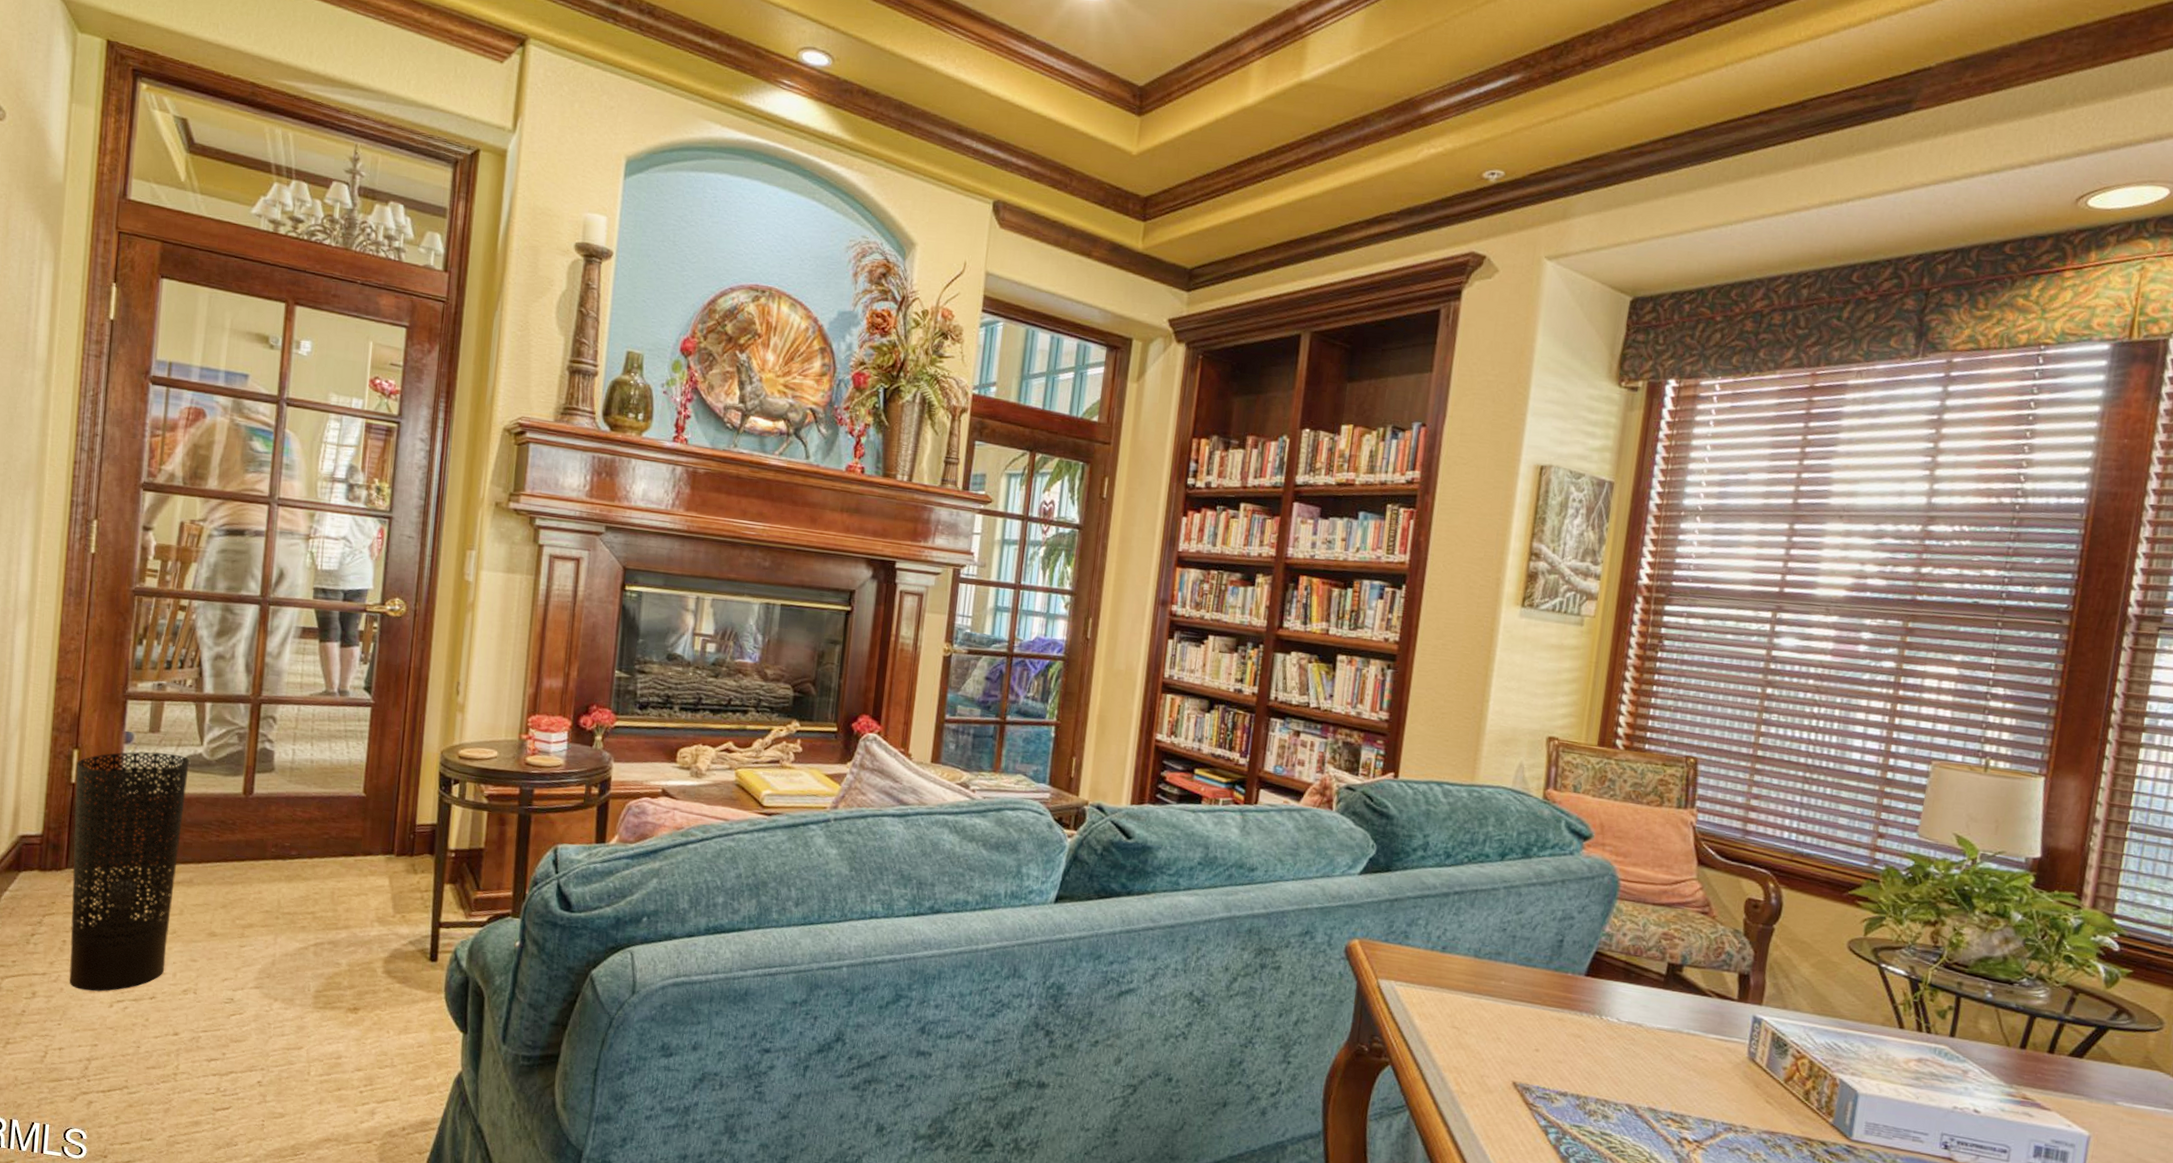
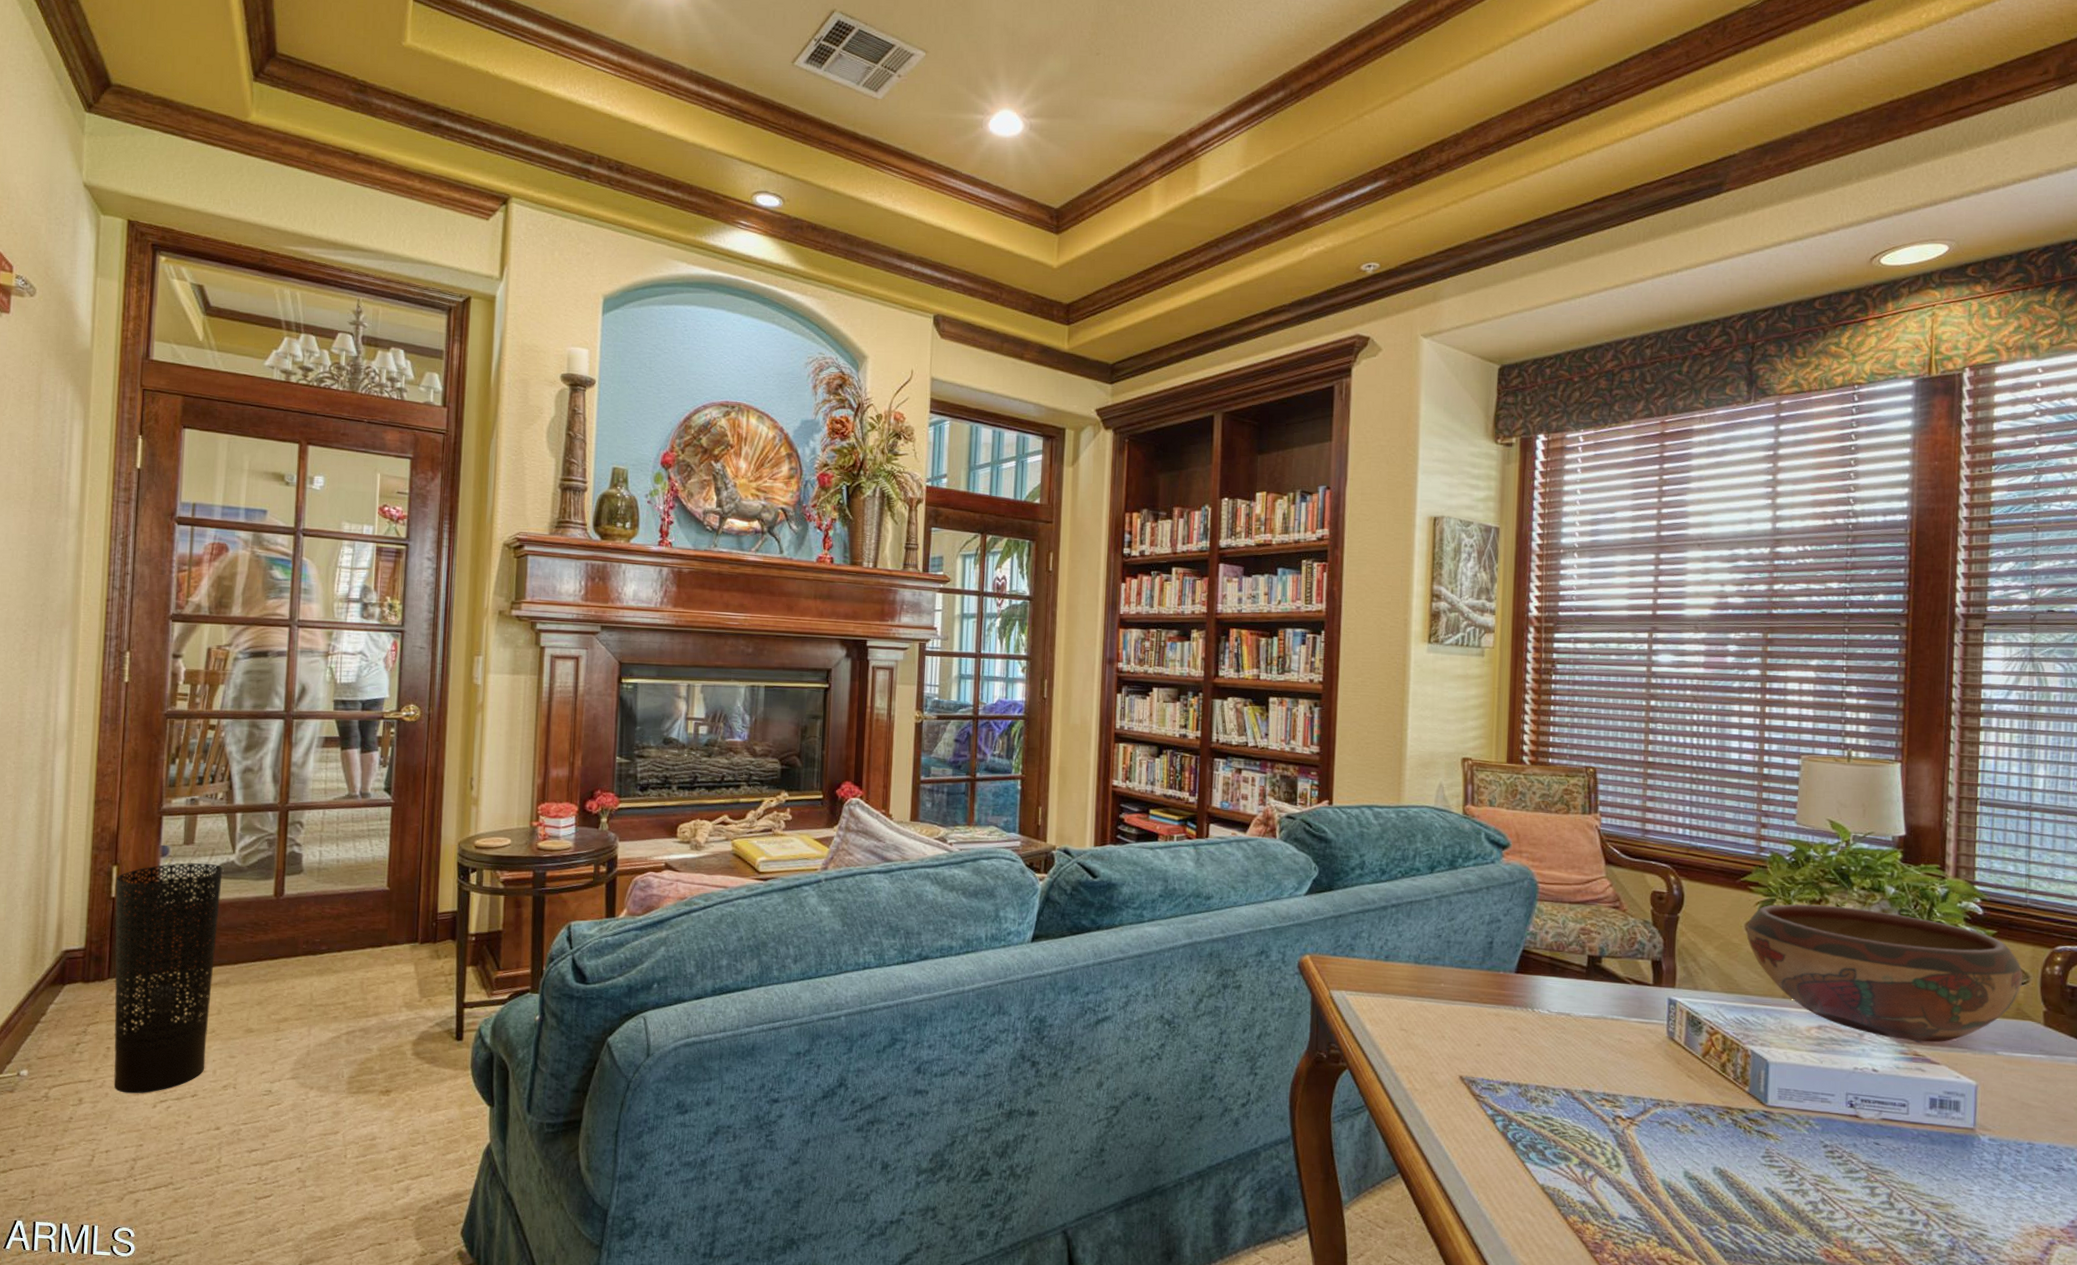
decorative bowl: none [1848,923,2157,1087] -> present [1746,904,2023,1042]

